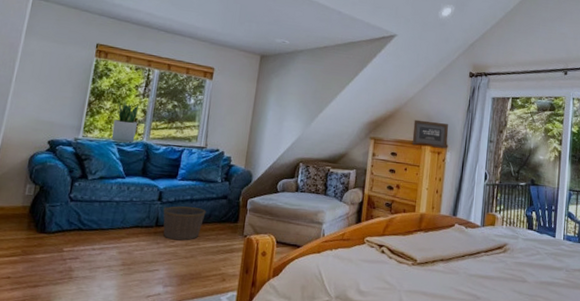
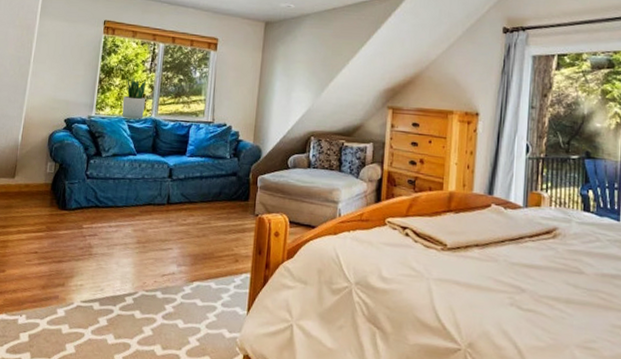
basket: present [163,206,206,241] -> none [174,183,216,219]
picture frame: present [412,119,449,149] -> none [436,85,480,118]

